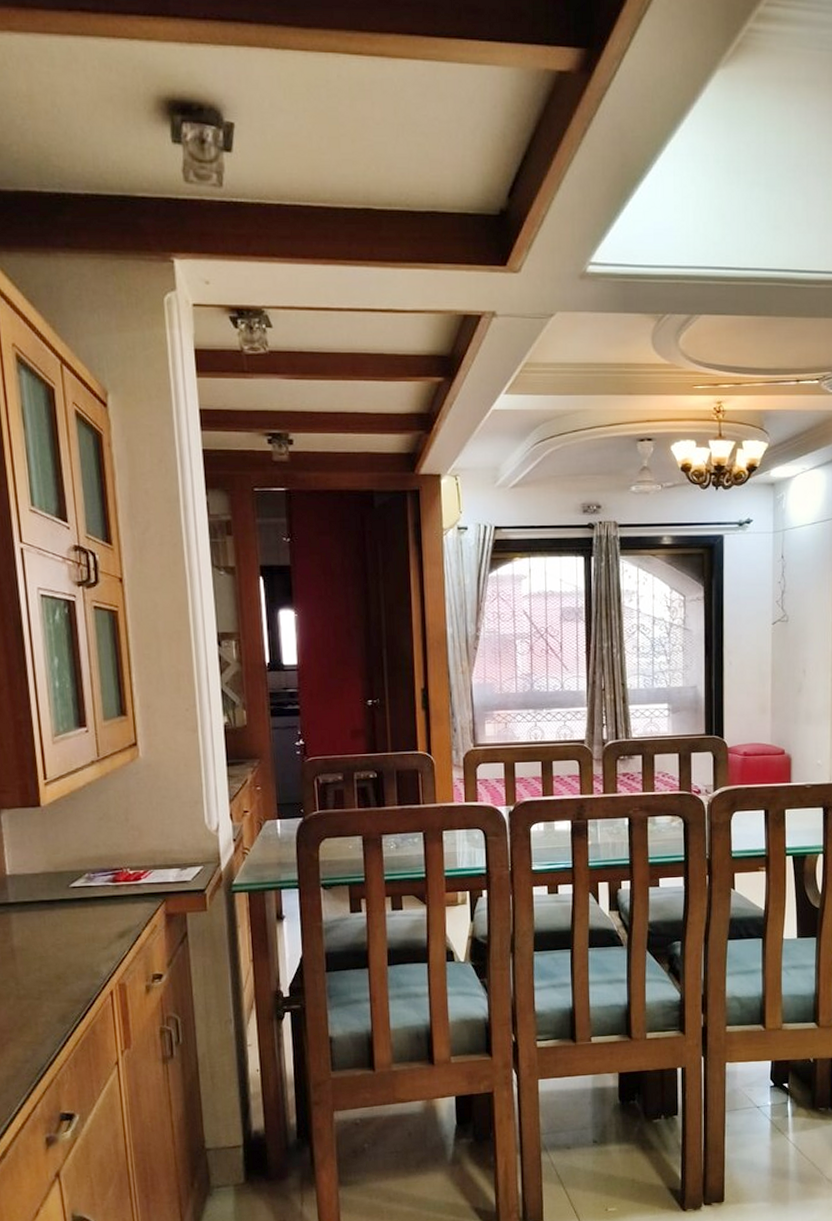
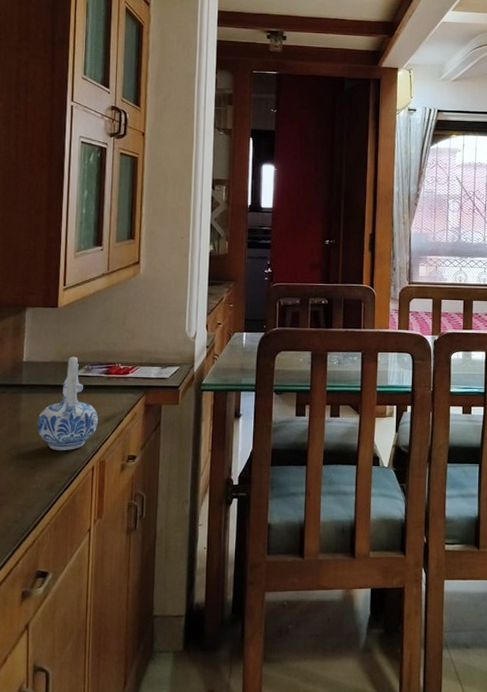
ceramic pitcher: none [35,864,111,976] -> present [37,356,99,450]

